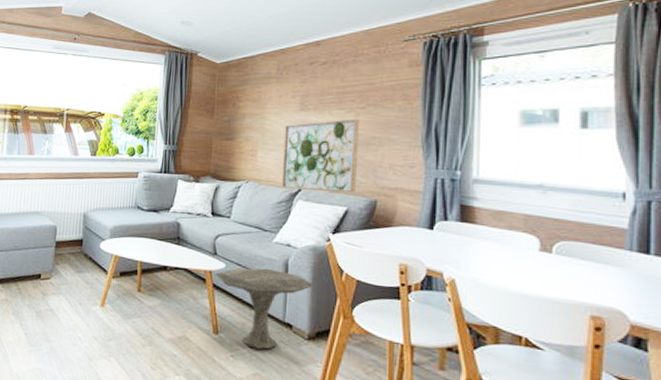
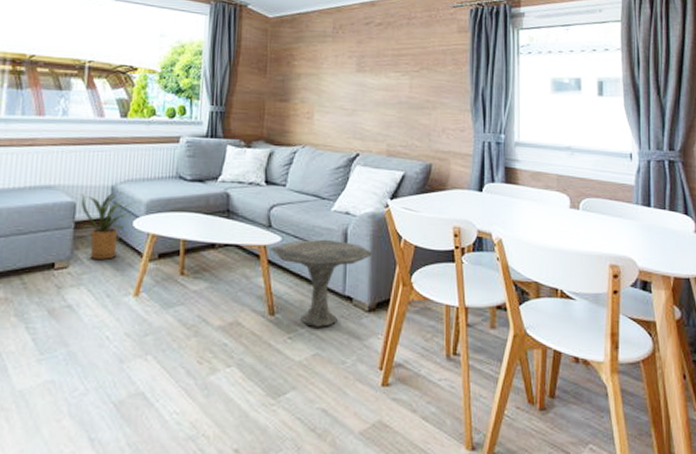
house plant: none [59,218,103,274] -> present [80,192,136,259]
wall art: present [281,119,360,193] -> none [339,82,415,157]

